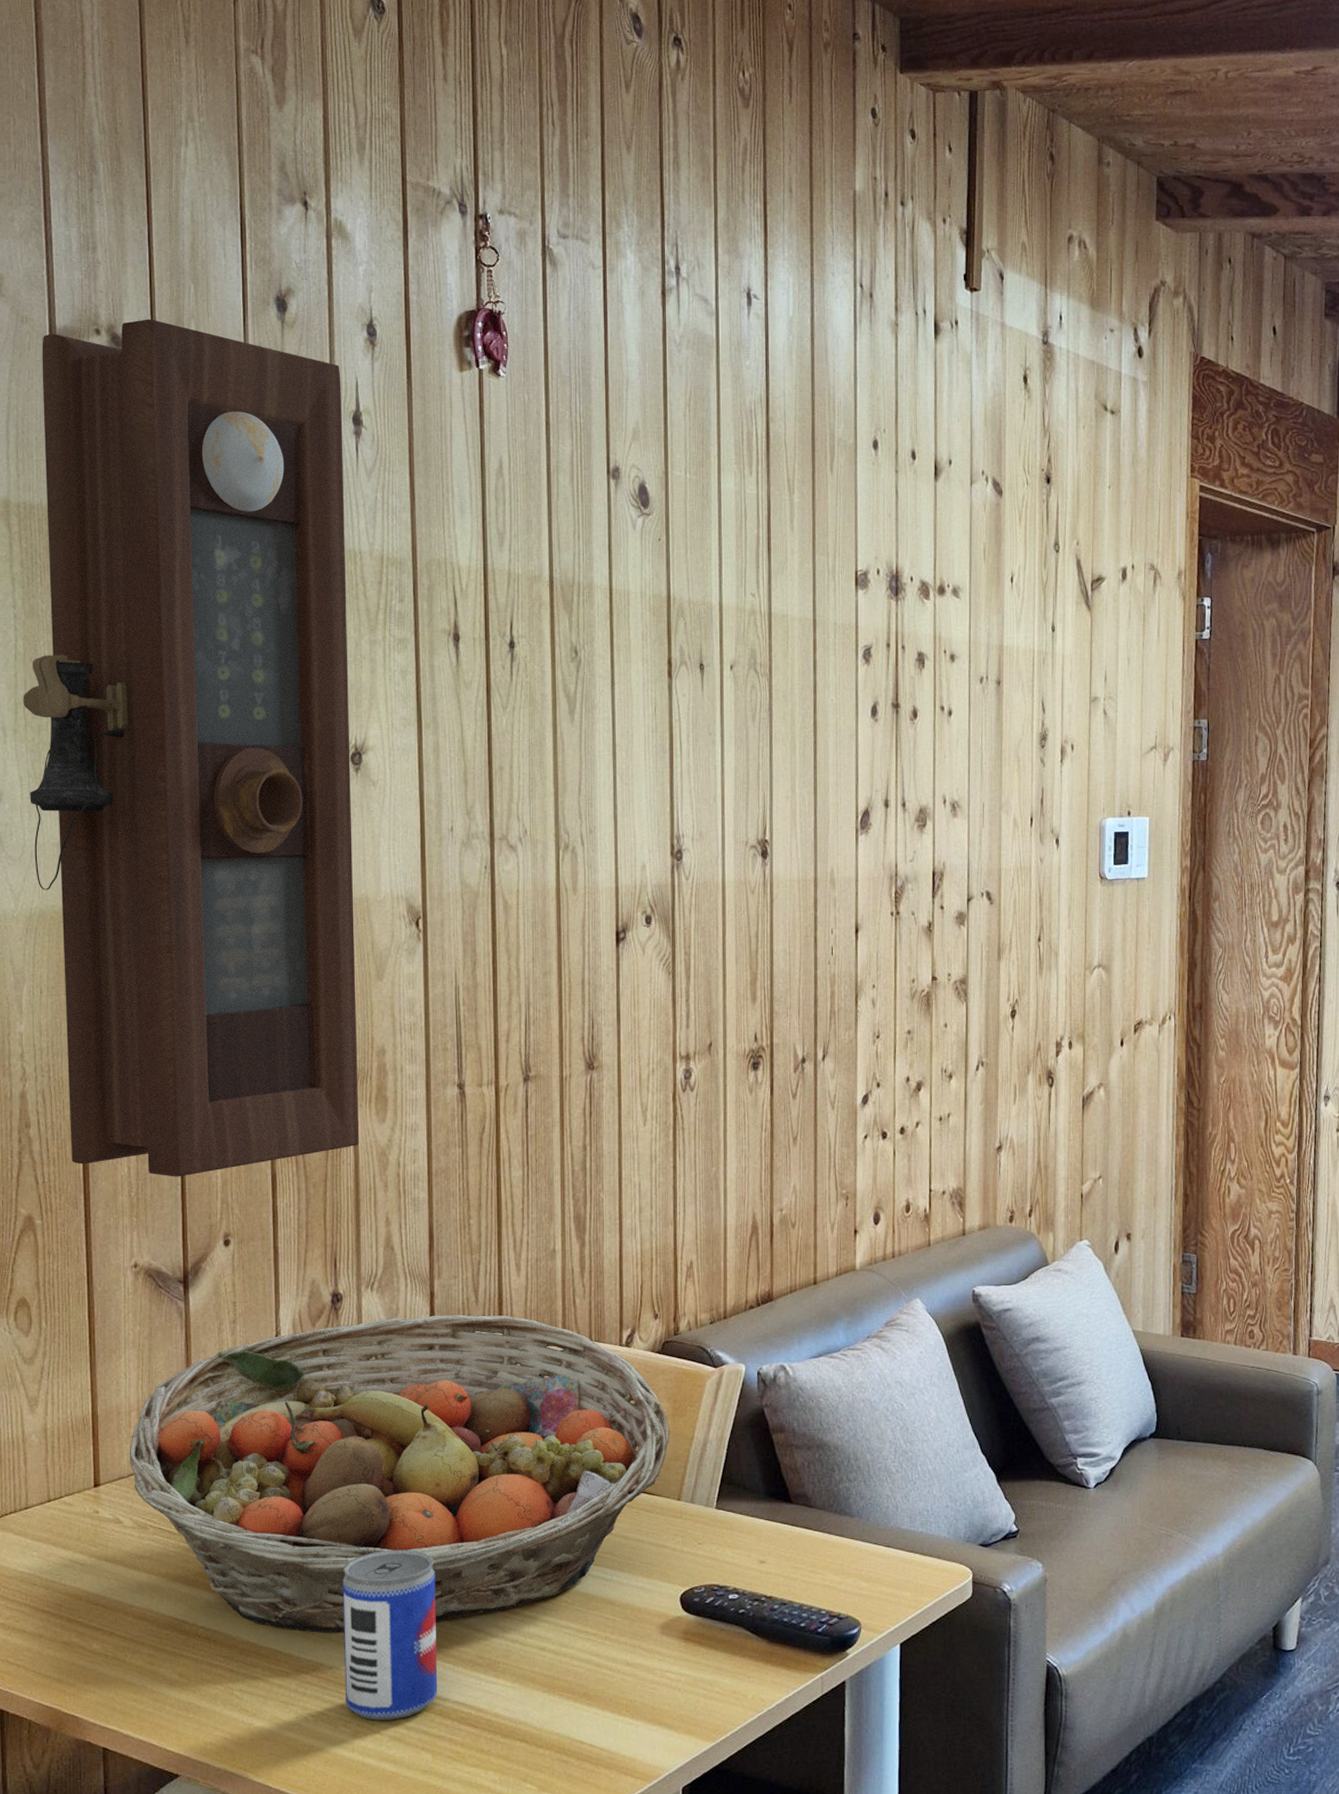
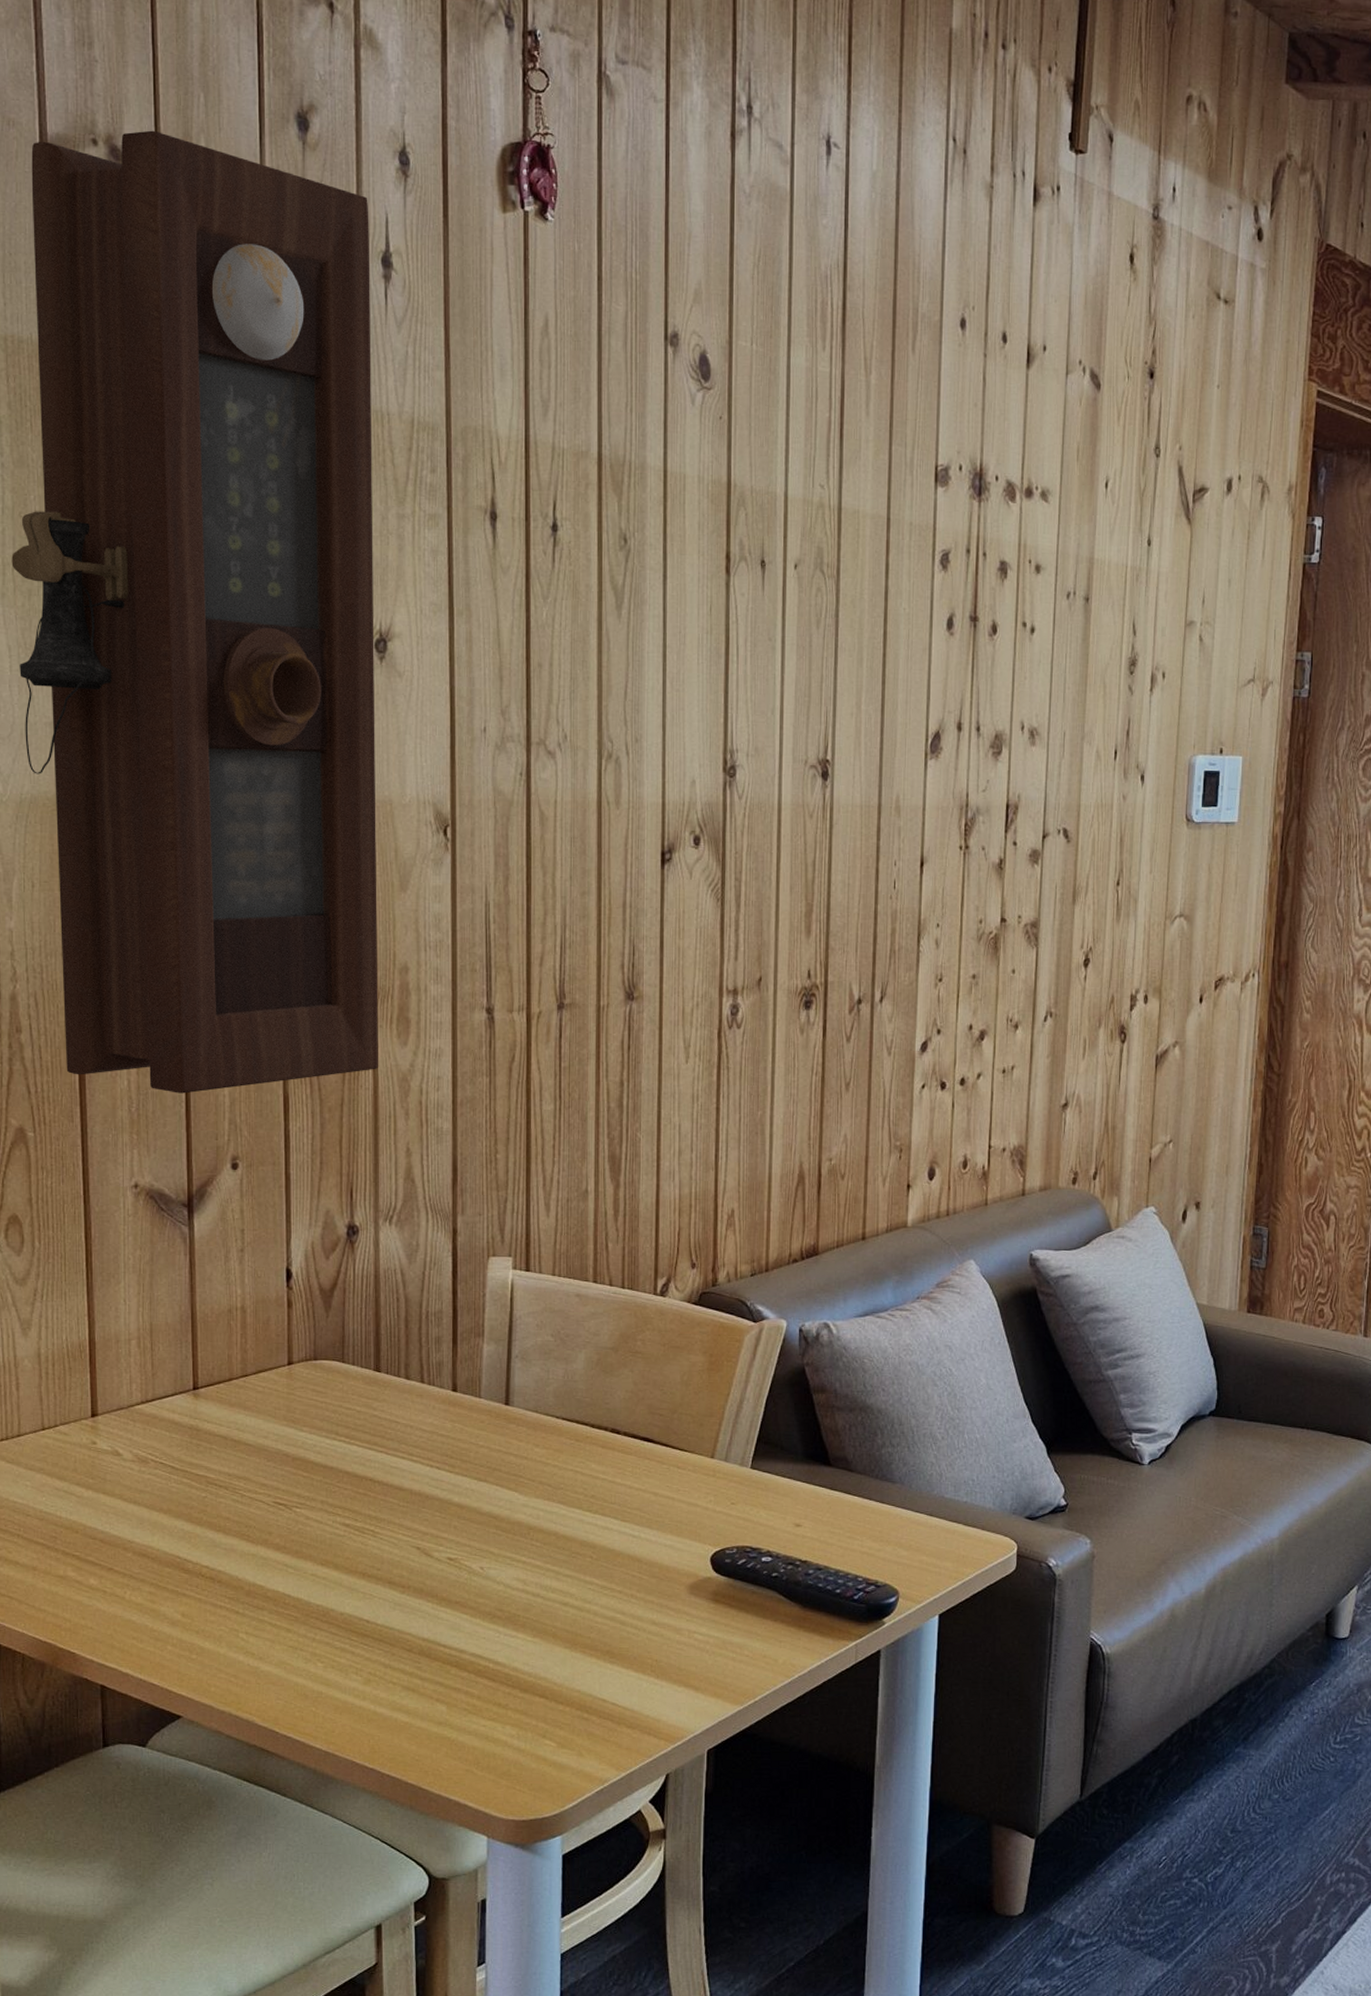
fruit basket: present [129,1314,670,1633] -> none [128,1253,705,1578]
beer can: present [342,1549,438,1721] -> none [355,1495,454,1670]

